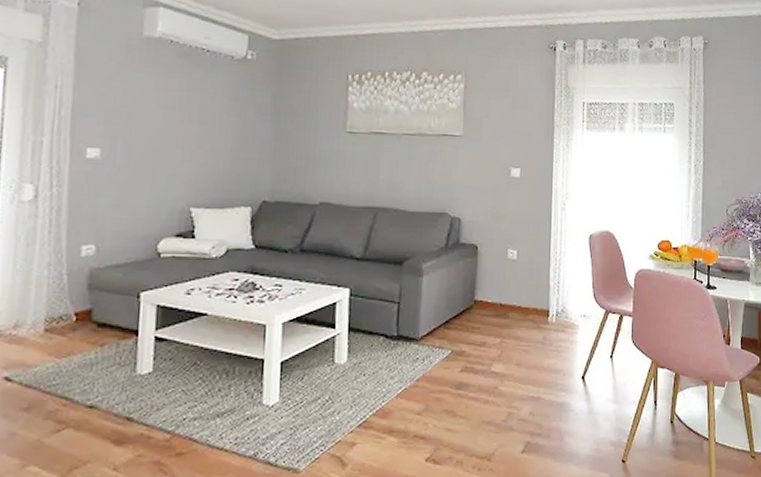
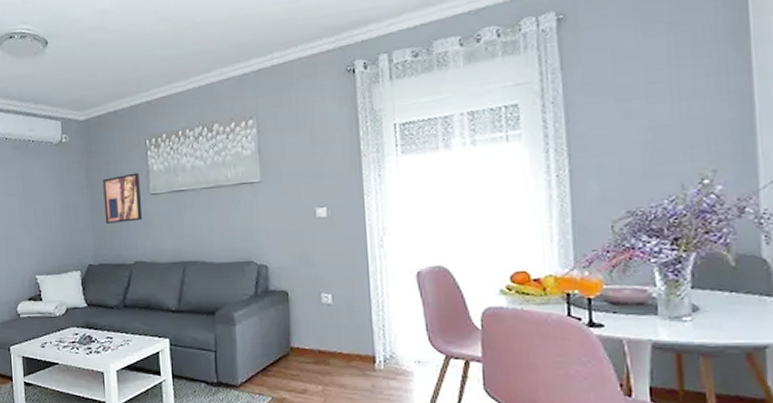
wall art: none [290,106,336,159] -> present [103,172,143,224]

